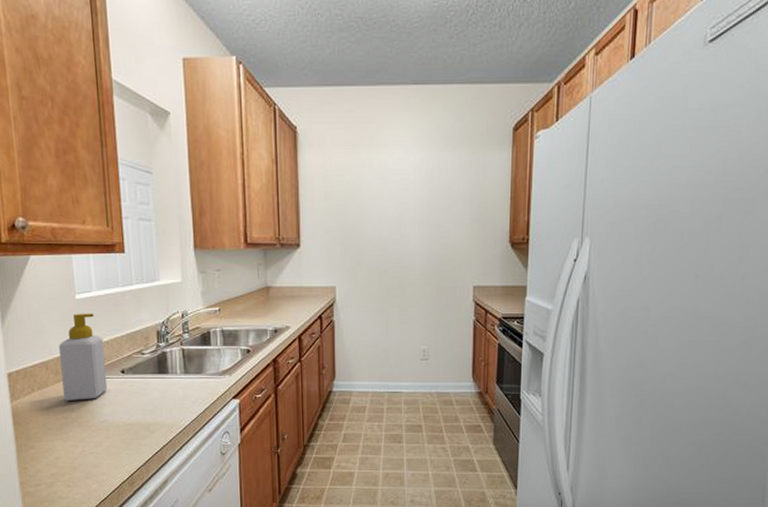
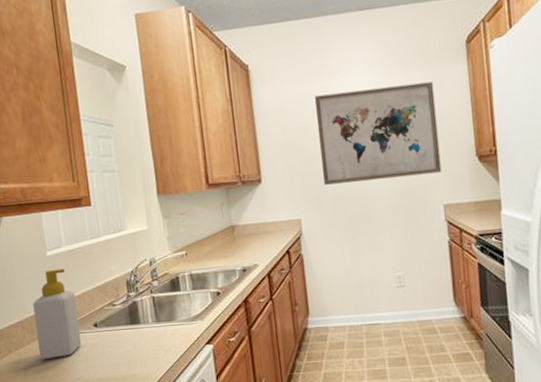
wall art: none [360,165,477,256] -> present [314,81,442,185]

